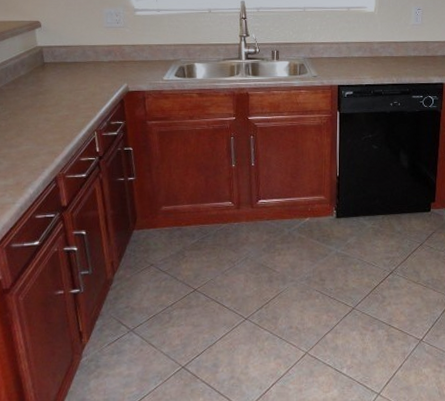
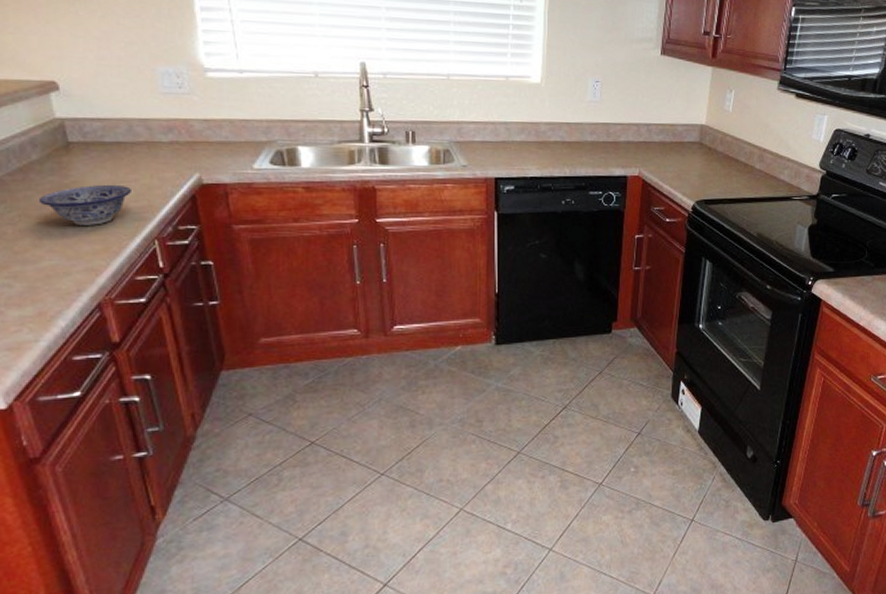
bowl: none [23,92,82,121] -> present [40,184,131,225]

